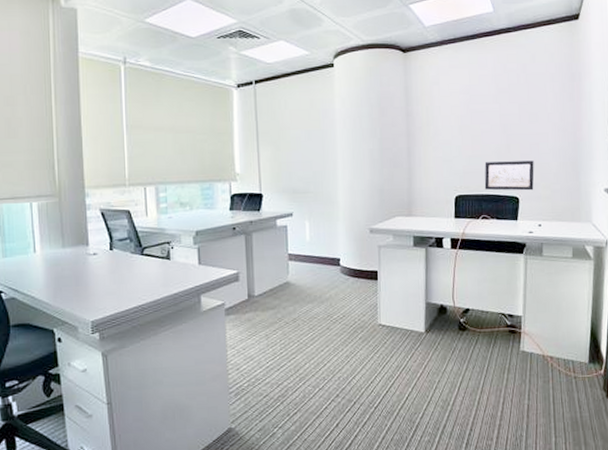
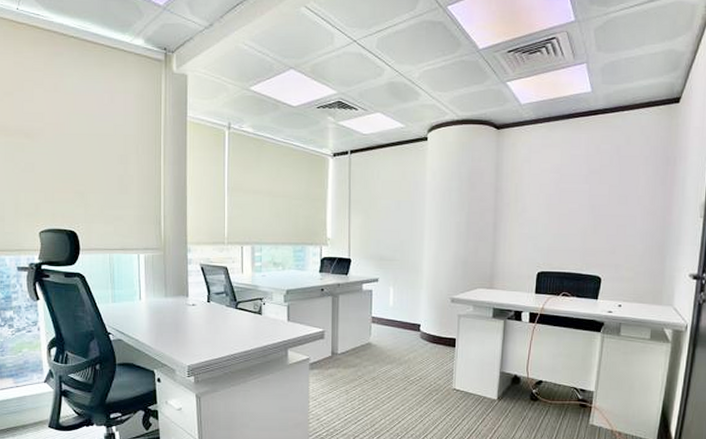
wall art: present [484,160,534,191] -> none [567,241,620,271]

